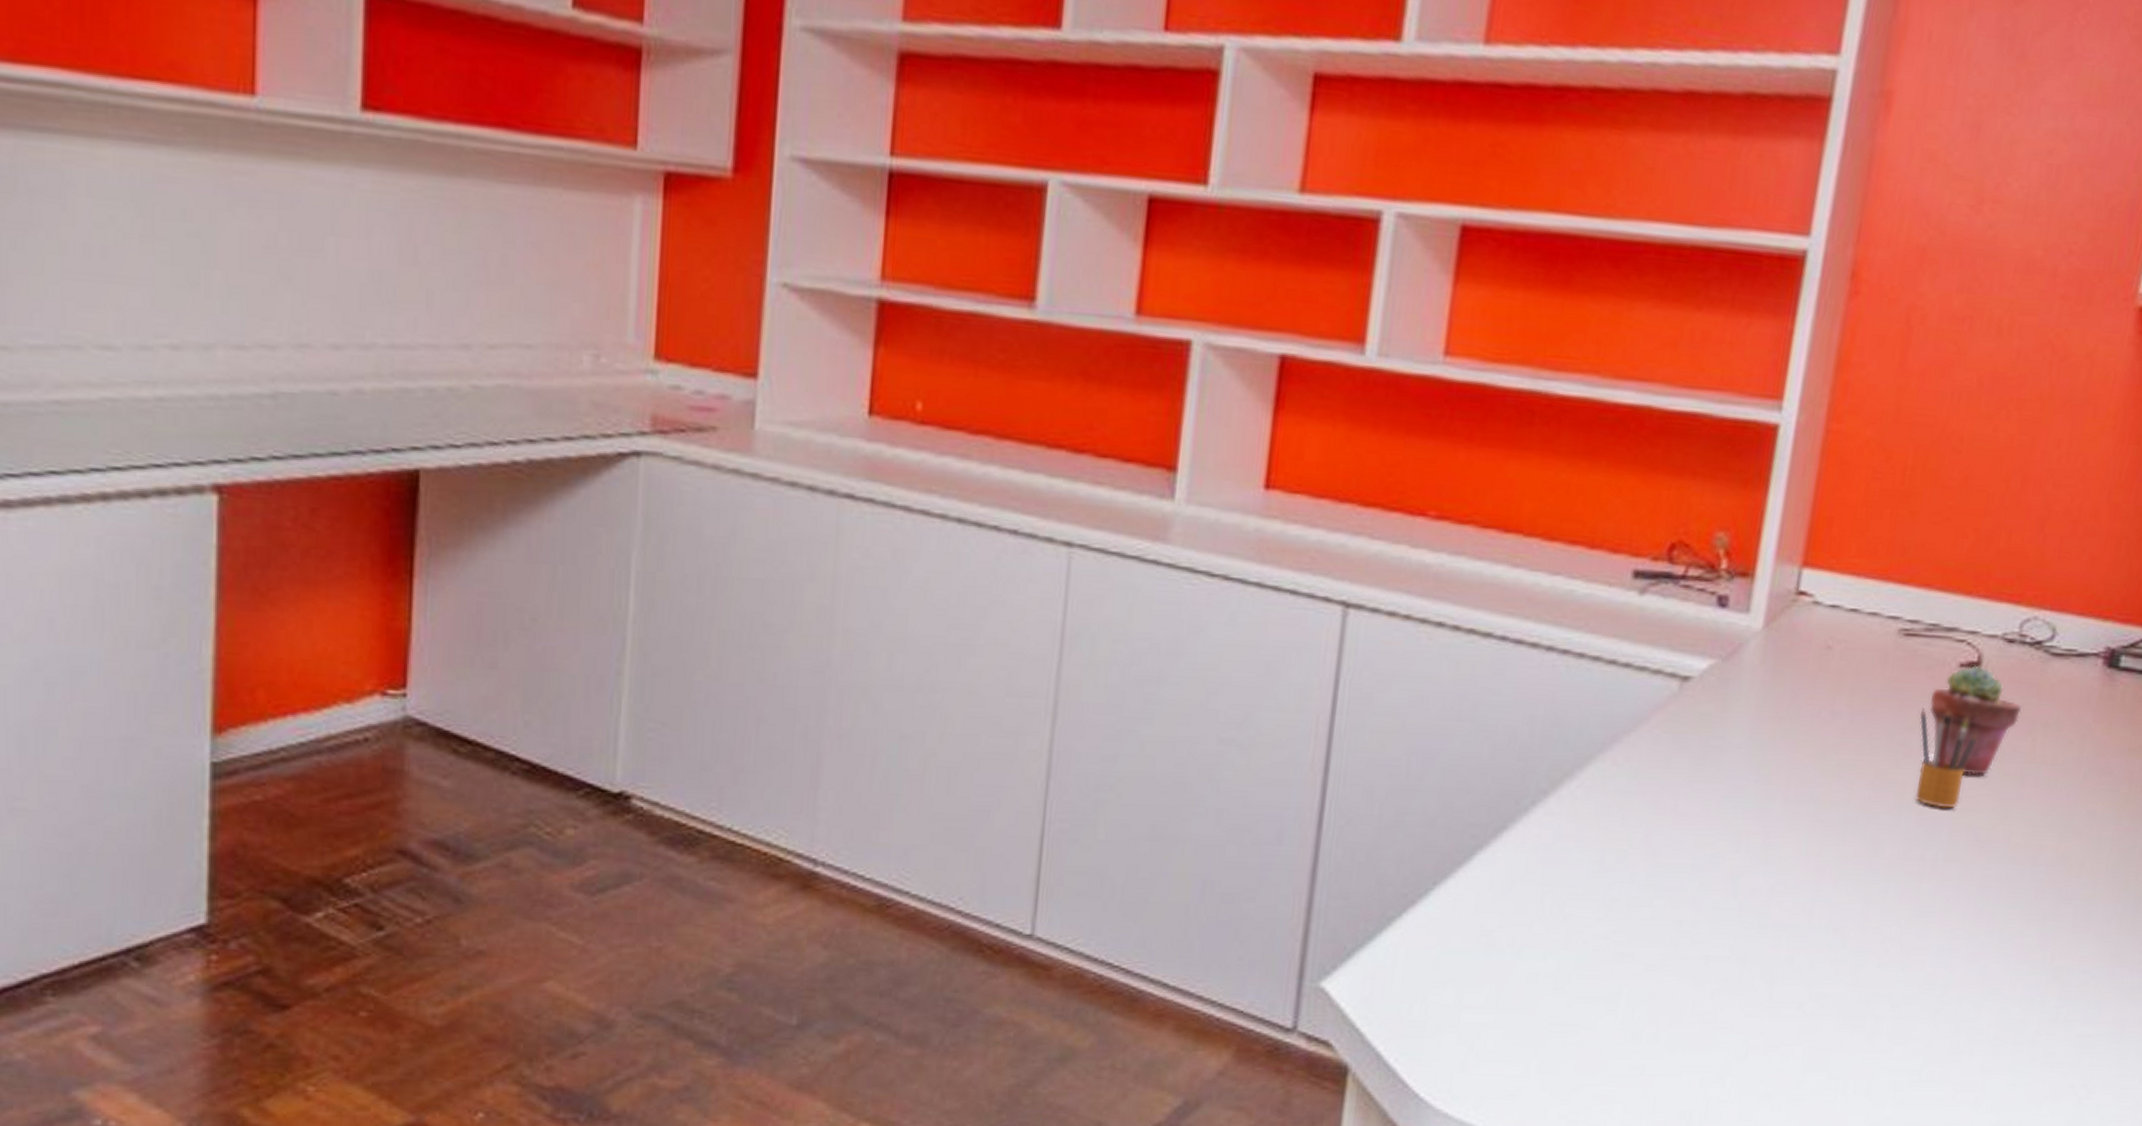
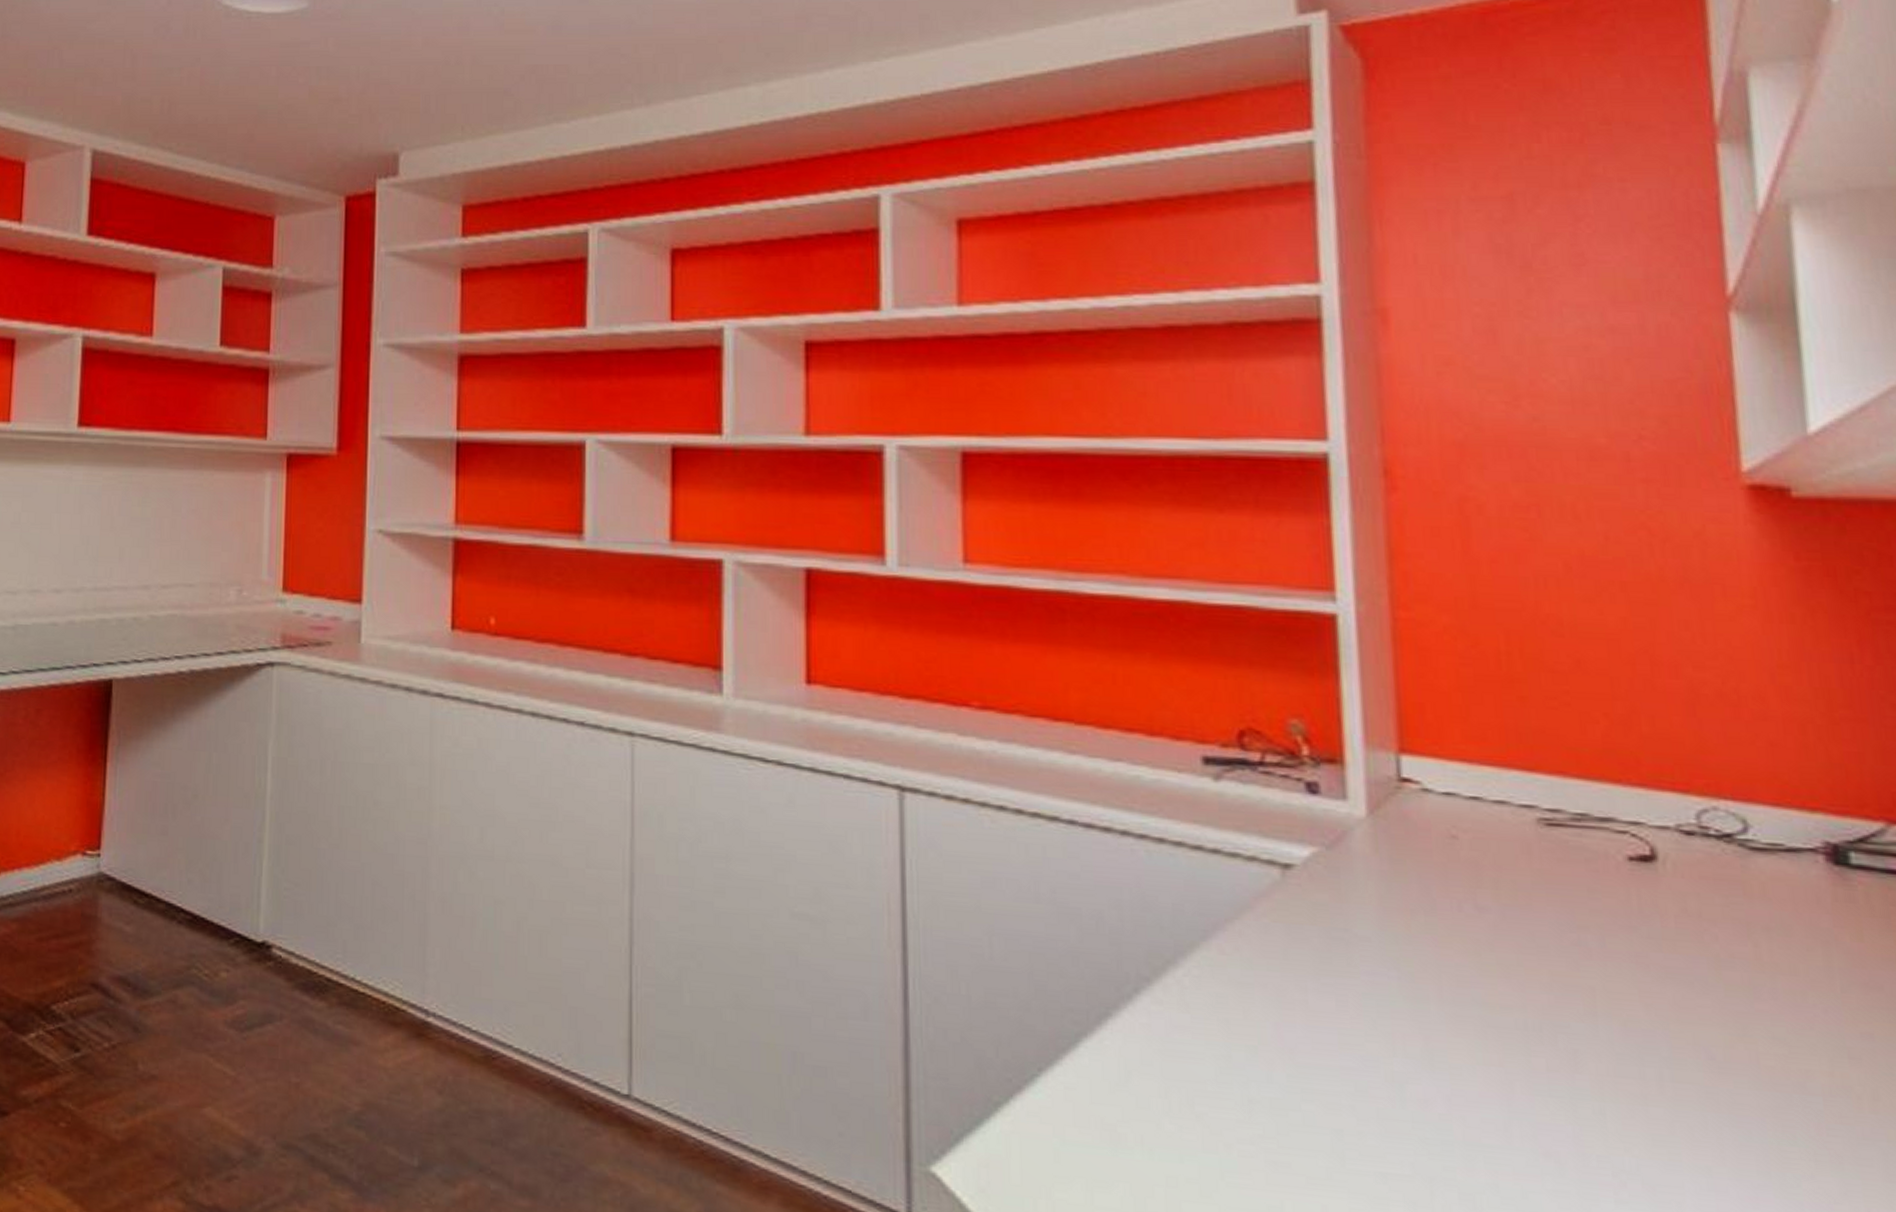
pencil box: present [1915,707,1978,809] -> none [1592,904,1676,1021]
potted succulent: present [1929,665,2023,775] -> none [1599,859,1729,983]

